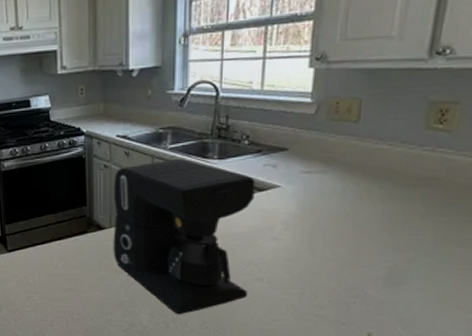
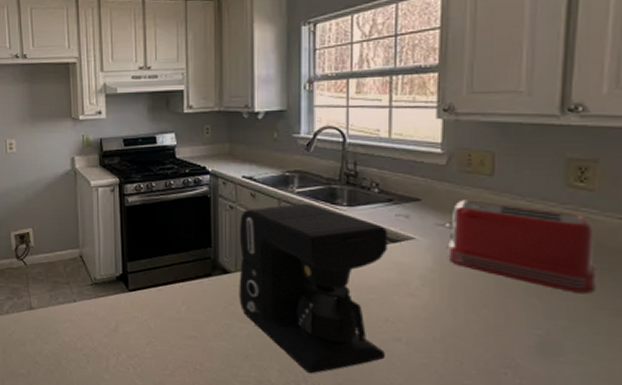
toaster: none [309,147,448,227] -> present [445,200,598,293]

